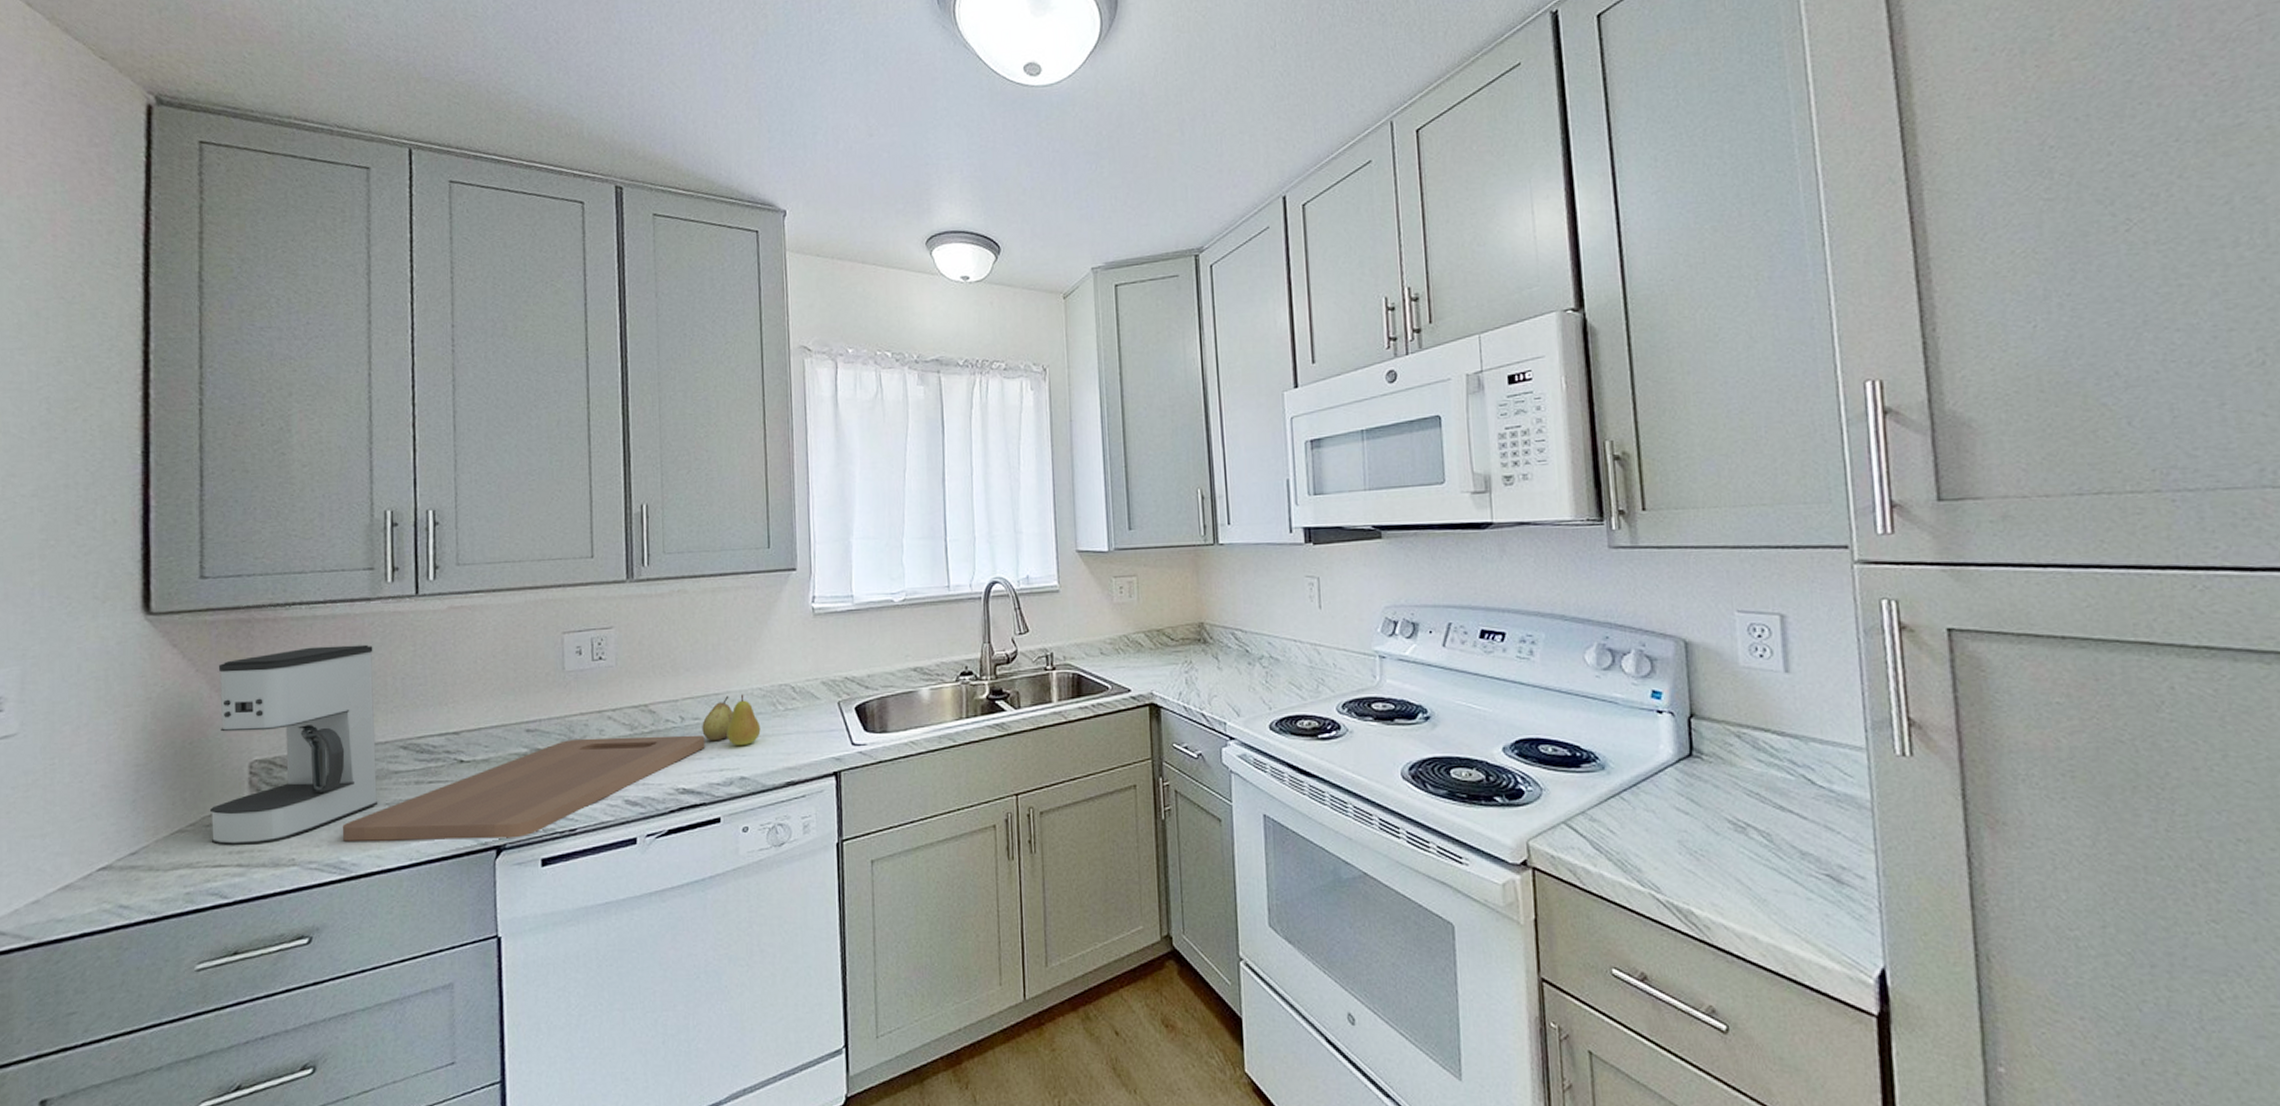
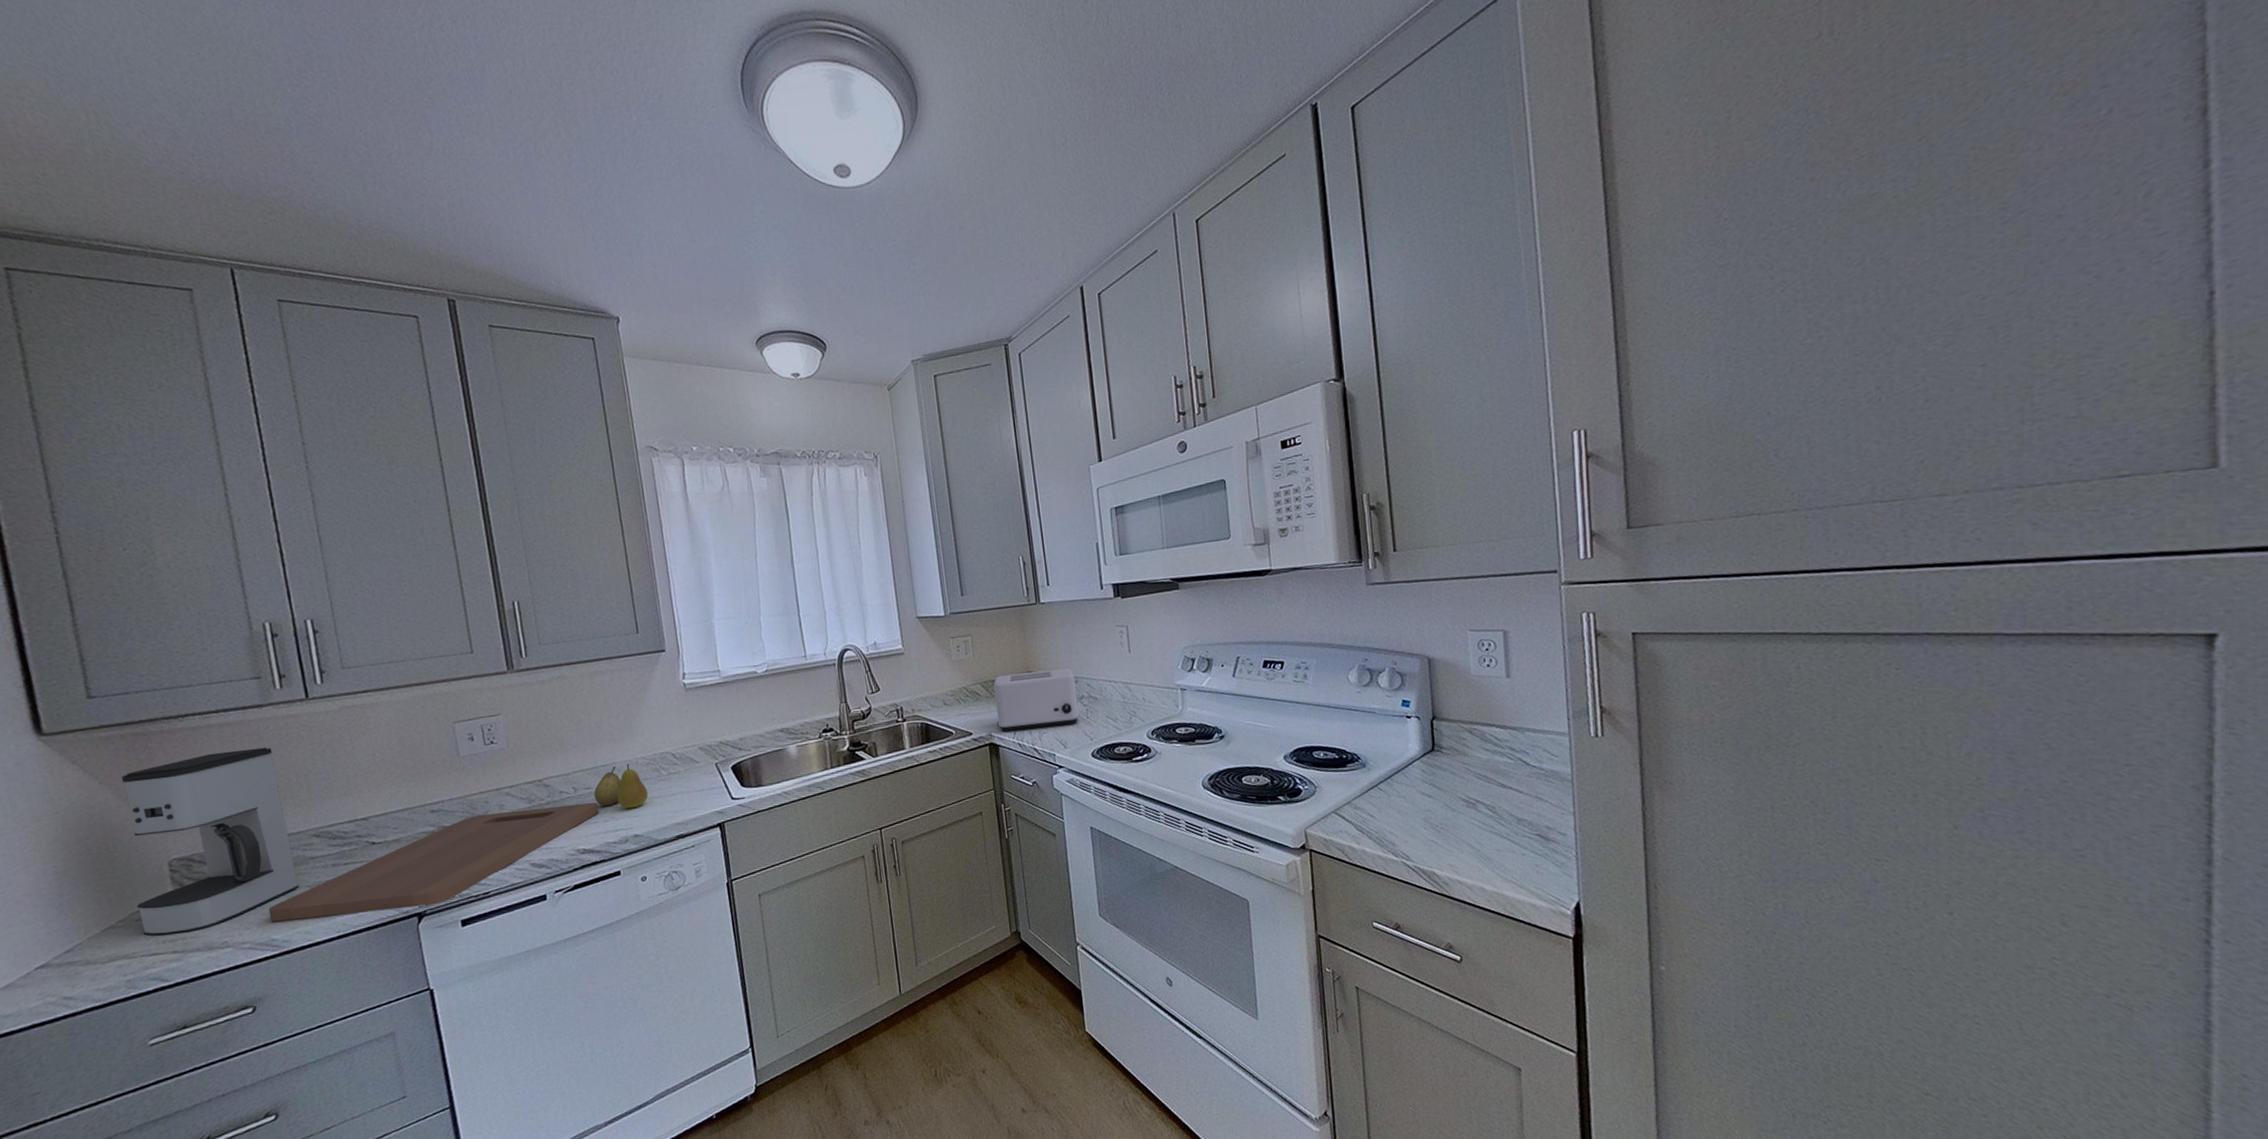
toaster: none [1158,622,1259,691] -> present [993,668,1080,732]

